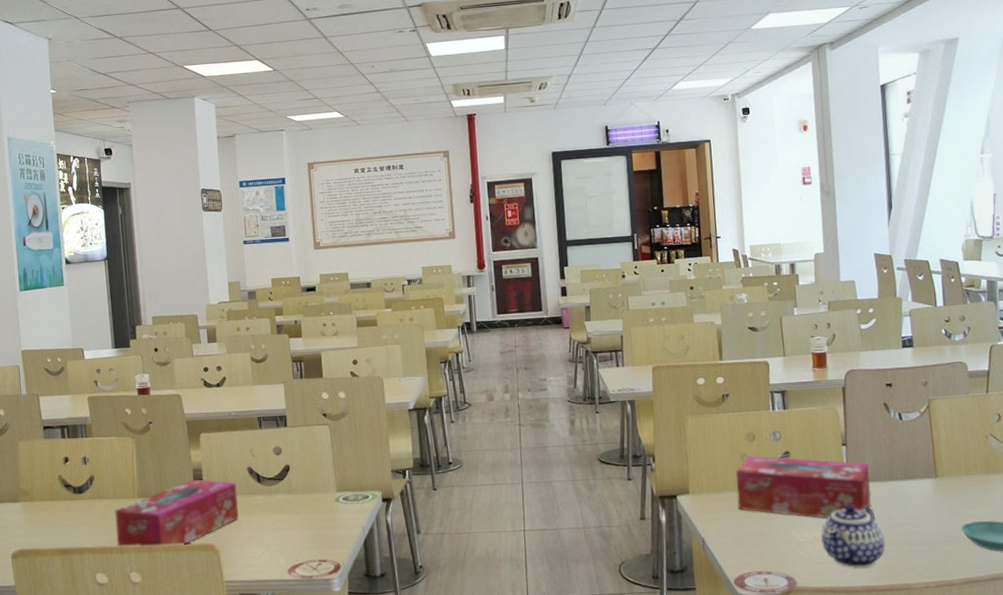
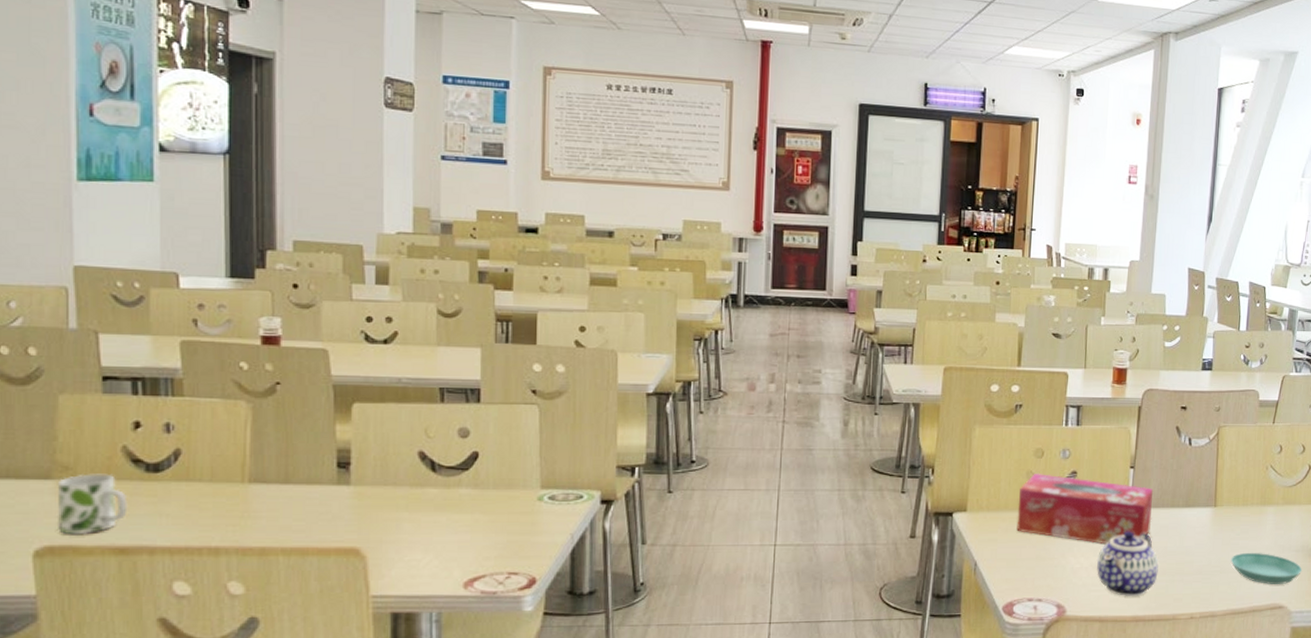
mug: none [22,496,65,541] -> present [57,473,128,535]
tissue box: present [115,479,239,547] -> none [210,462,401,549]

